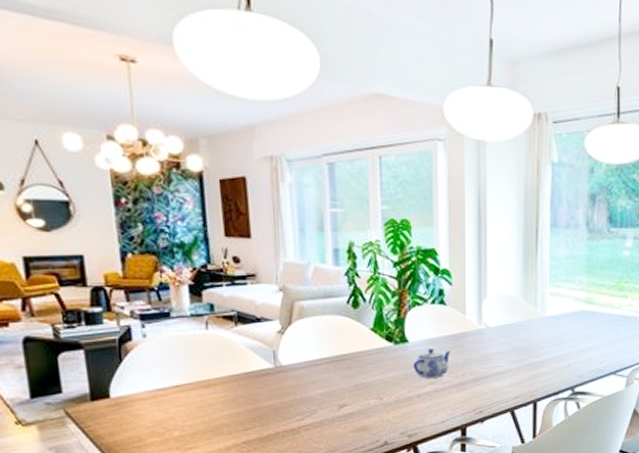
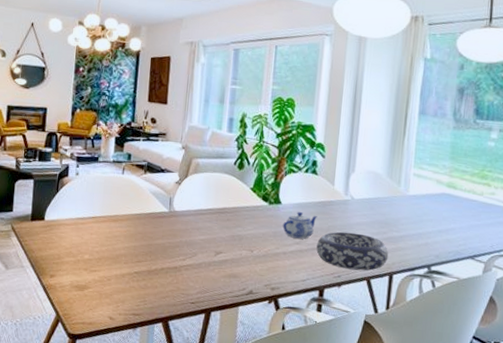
decorative bowl: none [453,364,531,403] -> present [316,231,389,271]

